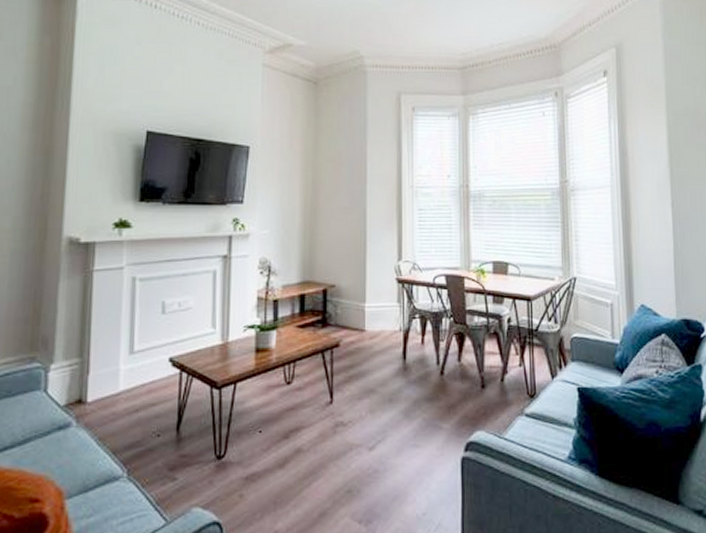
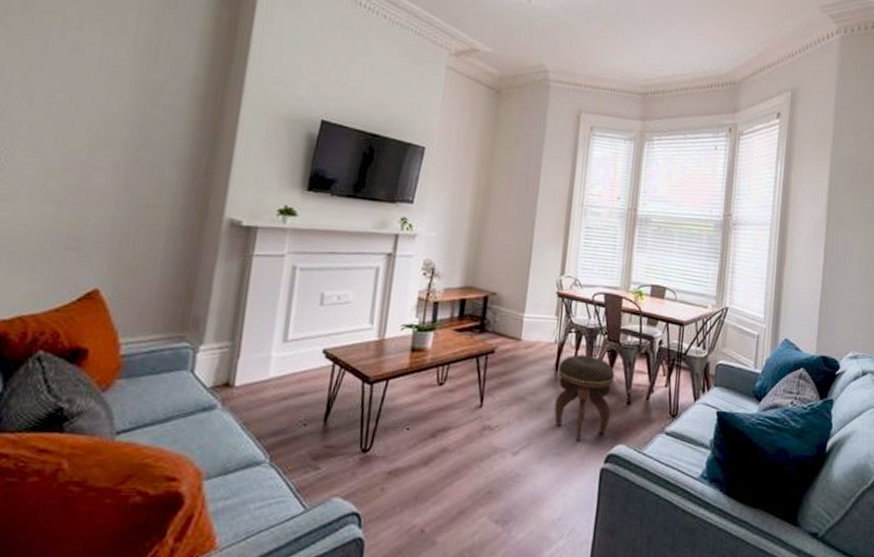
footstool: none [406,341,465,430] -> present [554,355,615,440]

